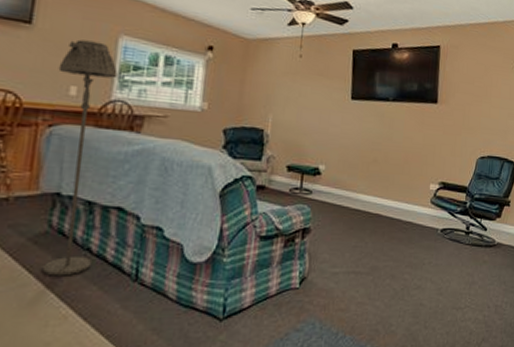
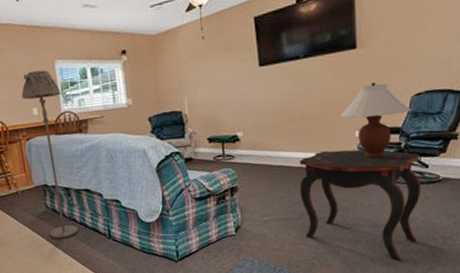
side table: none [373,200,481,330] -> present [299,149,422,261]
table lamp: none [418,139,476,215] -> present [340,82,411,159]

